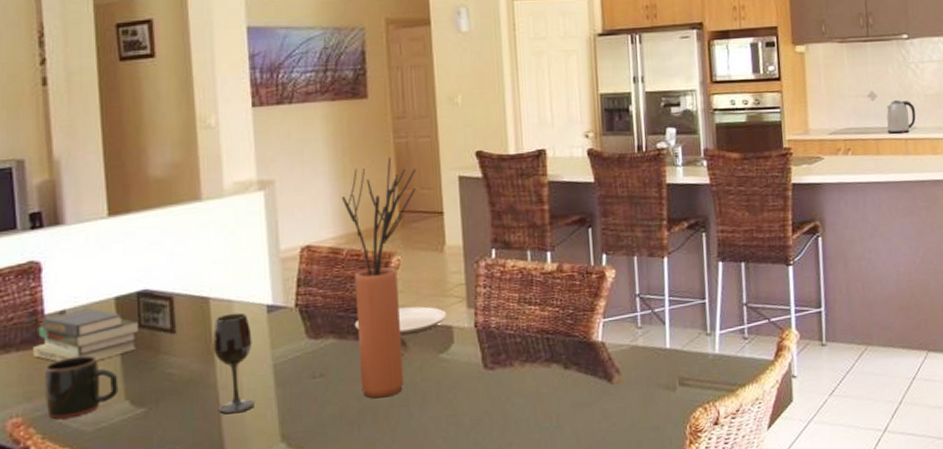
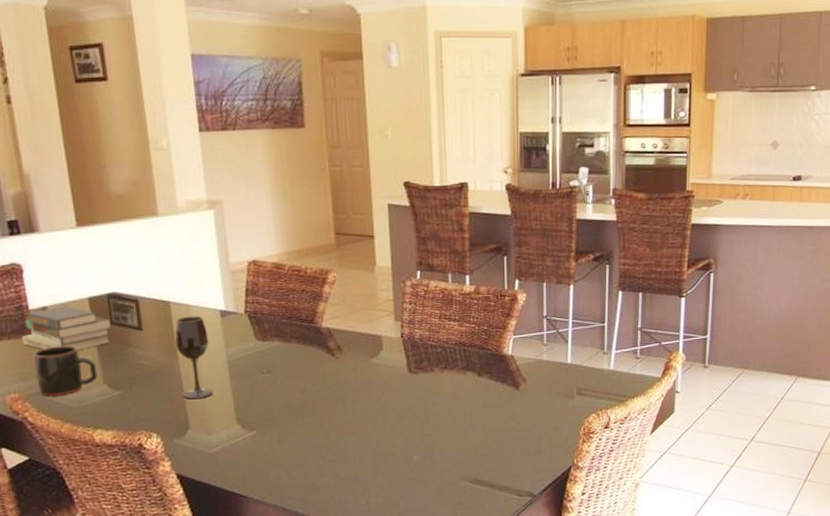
vase: present [341,157,417,399] -> none [282,183,350,393]
plate: present [354,306,447,336] -> none [296,317,377,342]
kettle: present [886,100,916,135] -> none [785,150,813,183]

